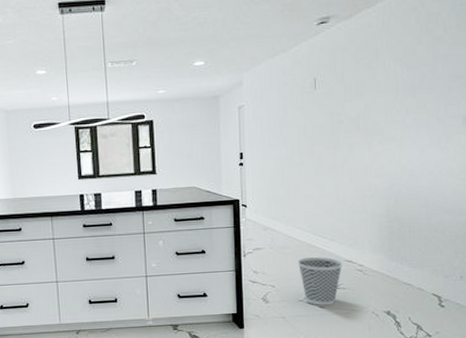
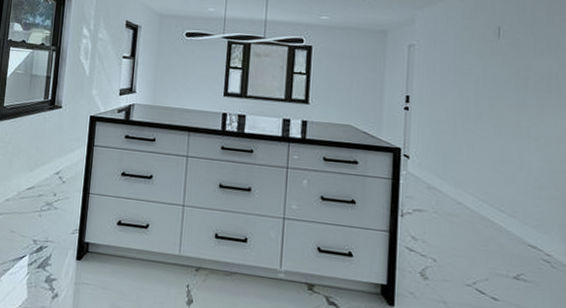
wastebasket: present [297,257,343,306] -> none [466,232,525,299]

